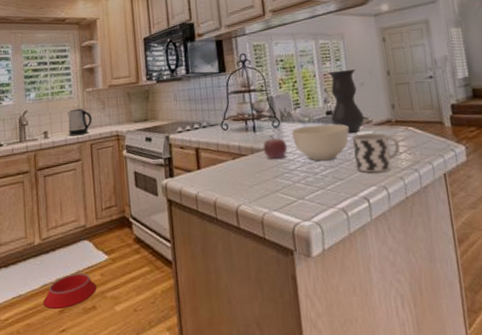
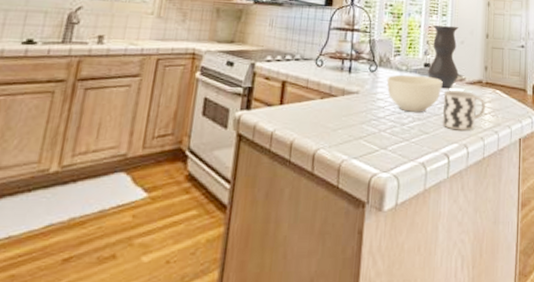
pet bowl: present [43,273,97,309] -> none [42,213,124,257]
kettle: present [67,108,92,136] -> none [131,15,166,47]
fruit: present [263,135,288,160] -> none [355,79,381,105]

